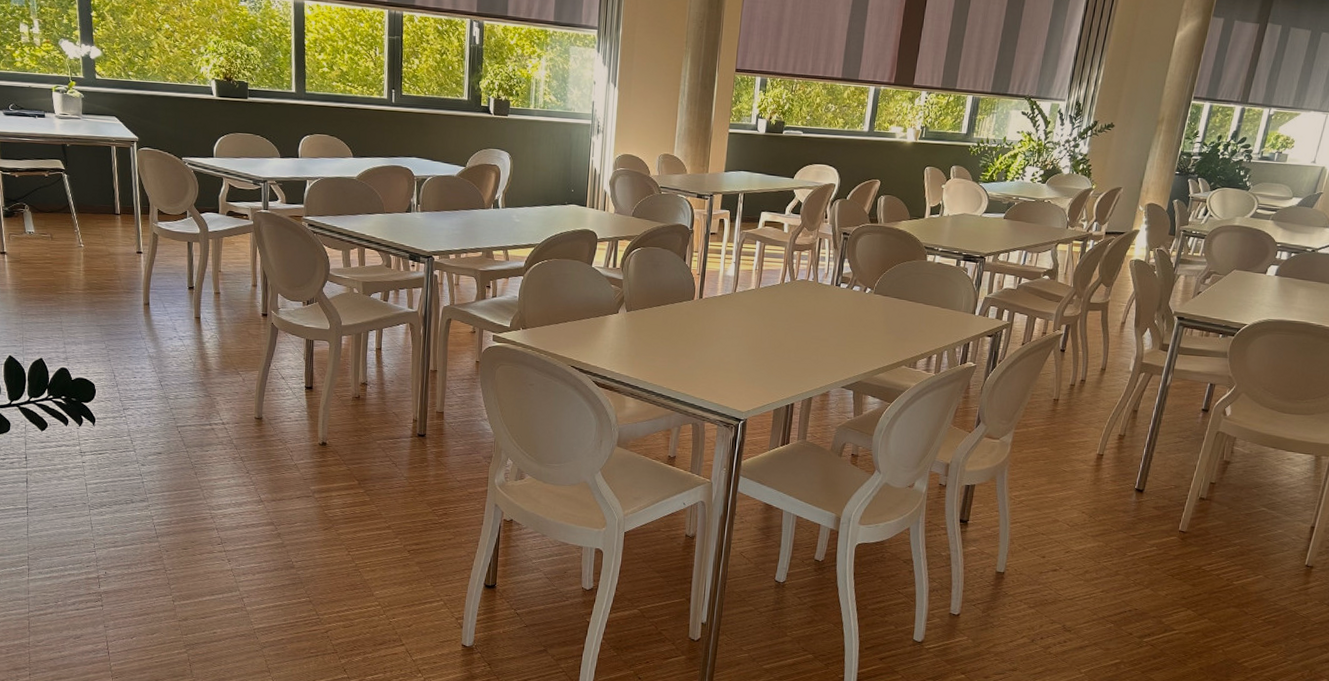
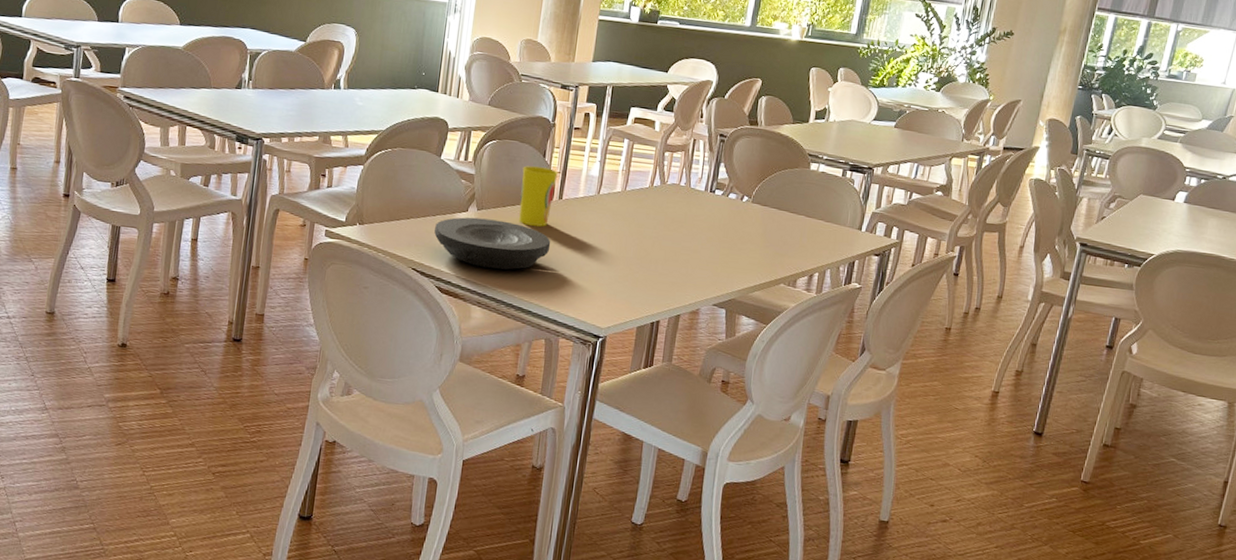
plate: none [589,318,694,364] -> present [434,217,551,270]
cup: none [664,269,698,324] -> present [519,165,558,227]

